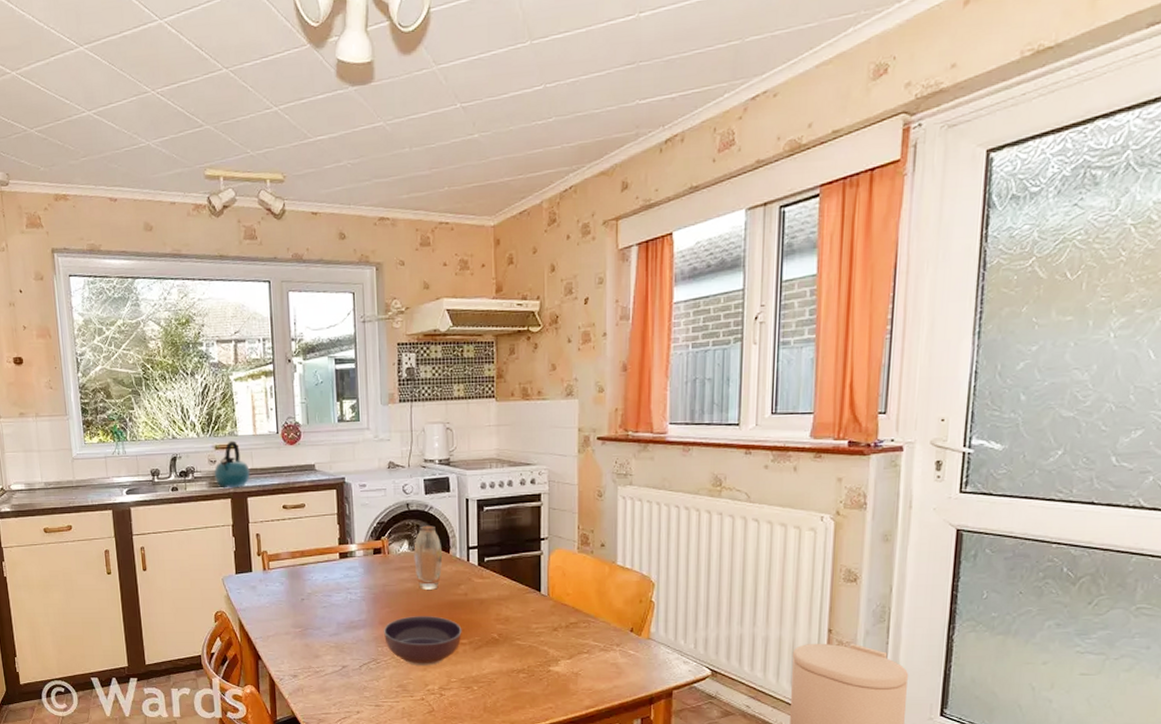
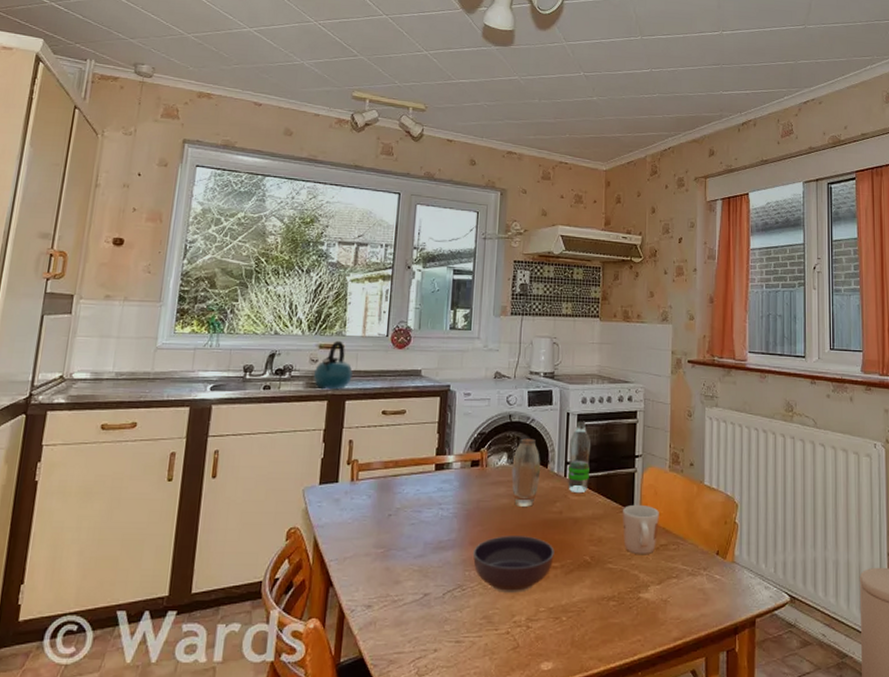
bottle: none [470,506,493,575] -> present [568,421,591,492]
mug: none [528,585,568,633] -> present [622,504,659,555]

